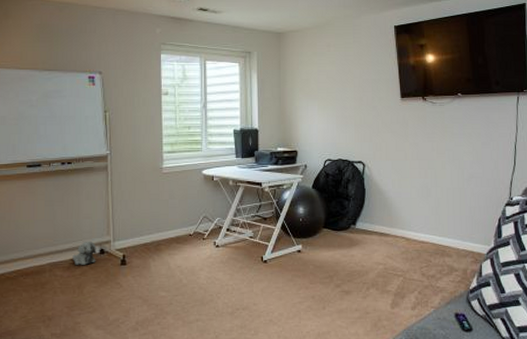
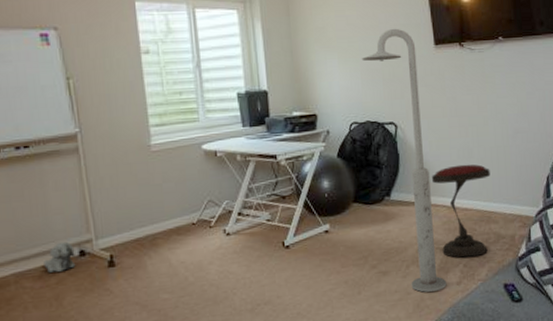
floor lamp: none [338,82,403,313] -> present [362,28,447,292]
side table: none [392,202,446,285] -> present [431,164,490,258]

